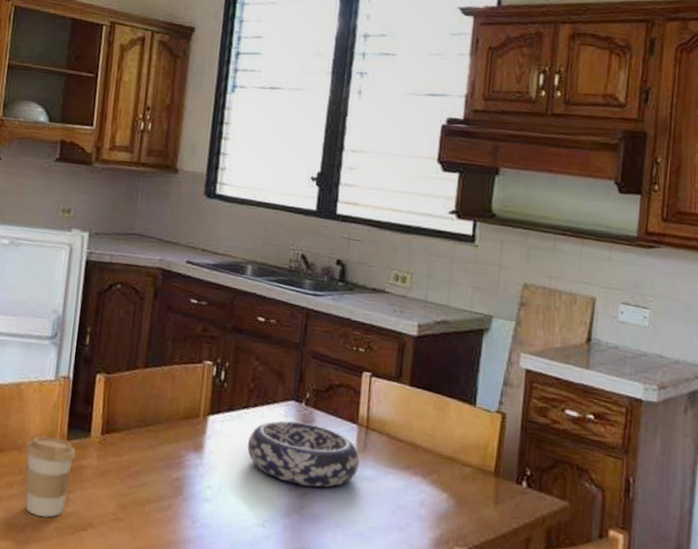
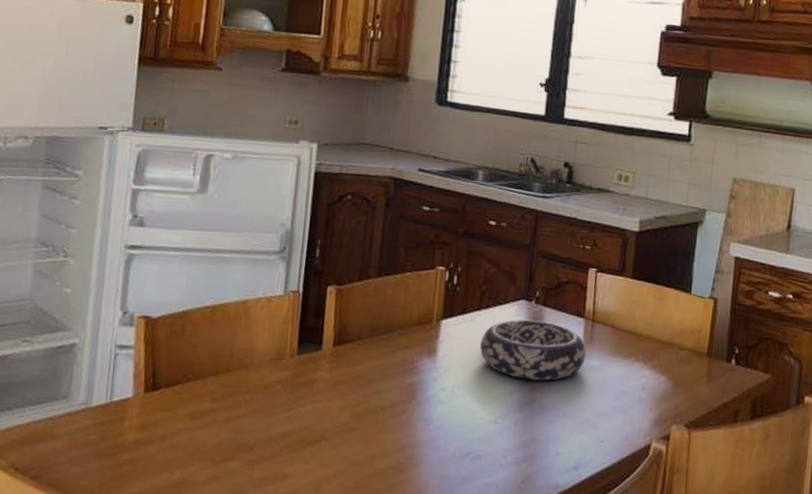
coffee cup: present [25,436,76,517] -> none [254,352,307,434]

